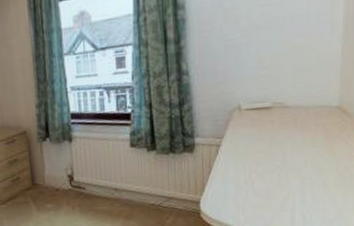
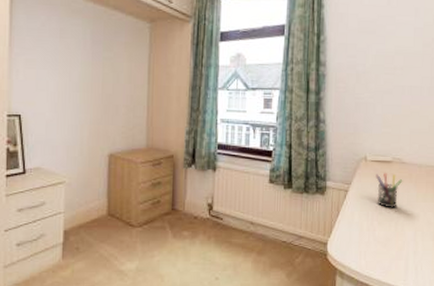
pen holder: none [252,121,286,159] -> present [375,173,403,208]

